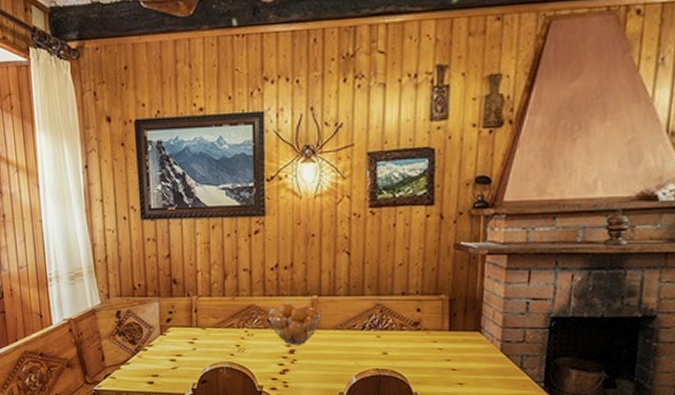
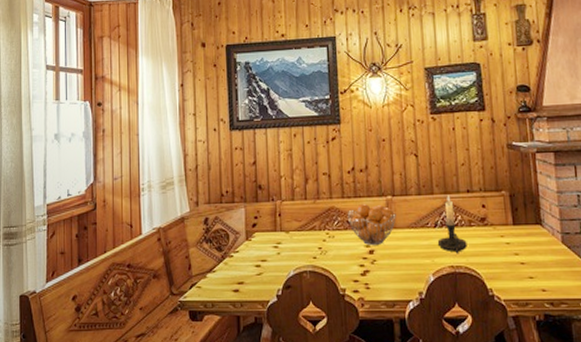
candle holder: none [363,296,396,356] -> present [437,194,467,253]

